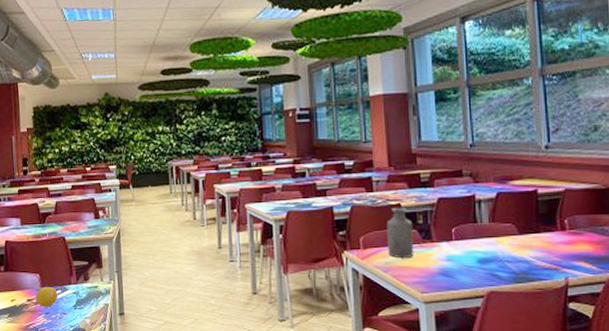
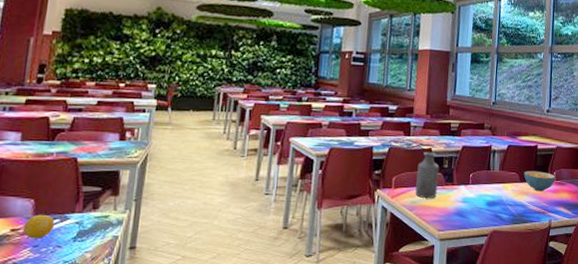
cereal bowl: none [522,220,568,244] -> present [523,171,556,192]

